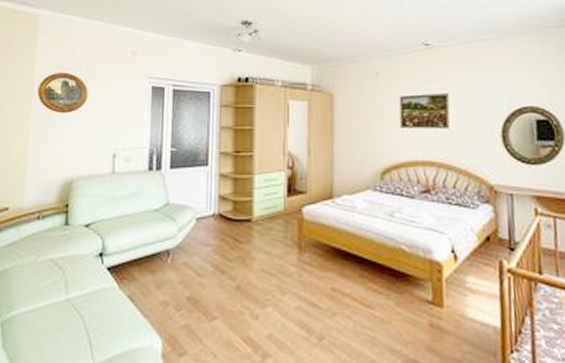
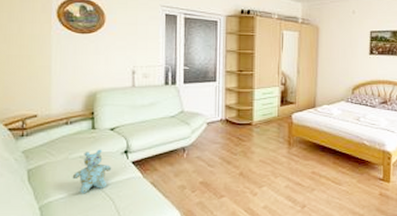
stuffed bear: none [39,250,84,308] -> present [72,149,112,194]

